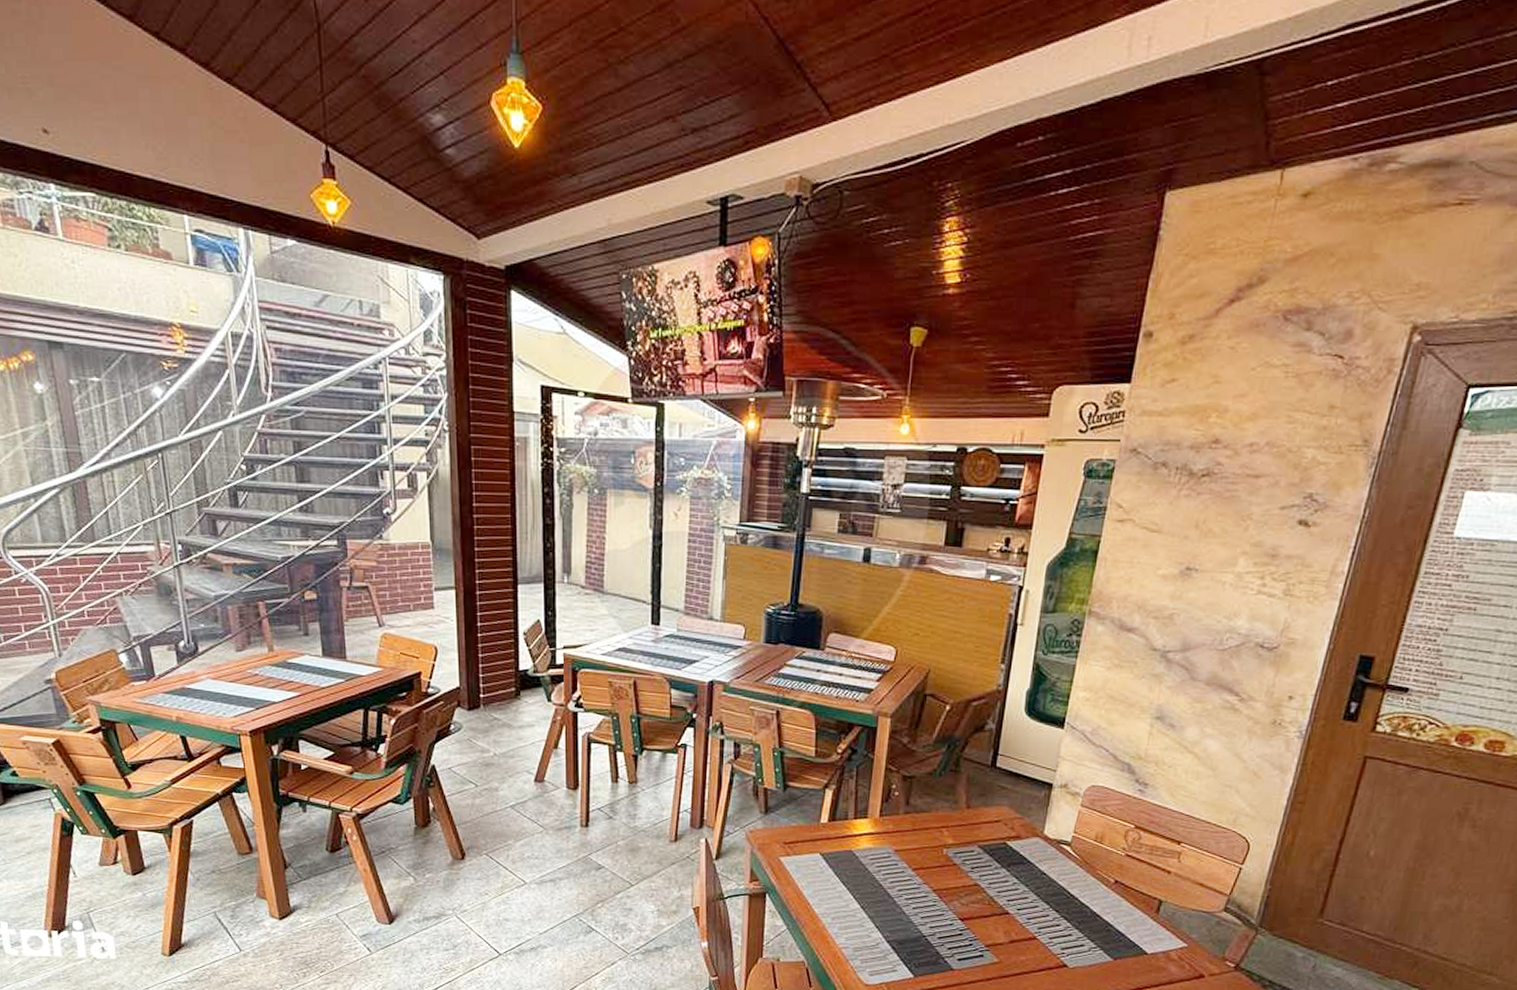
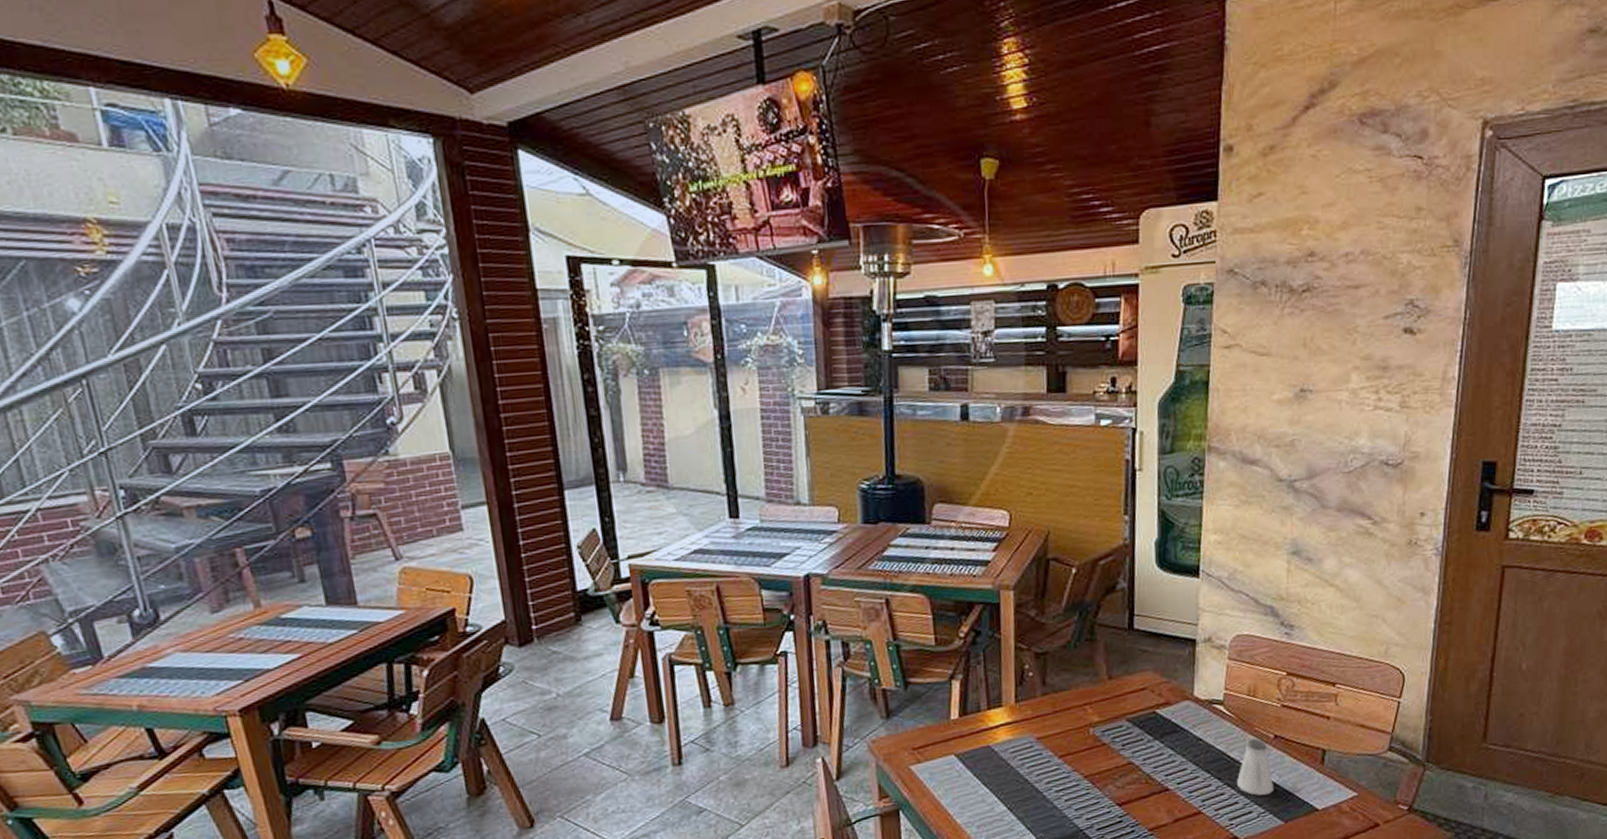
saltshaker: none [1073,880,1108,933] -> present [1237,738,1274,796]

